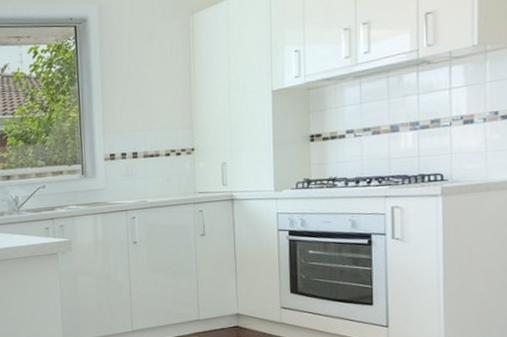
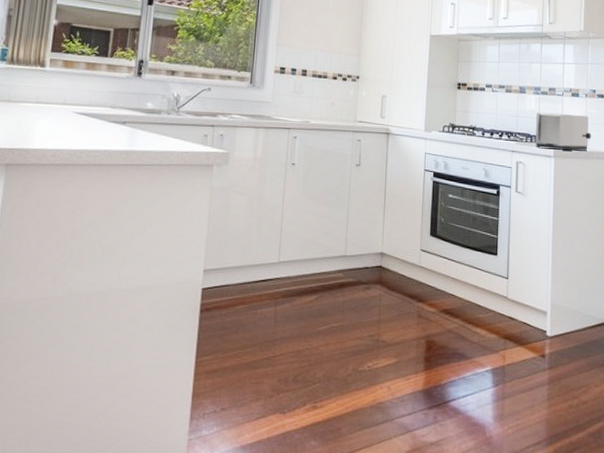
toaster: none [414,143,494,188] -> present [535,112,591,152]

